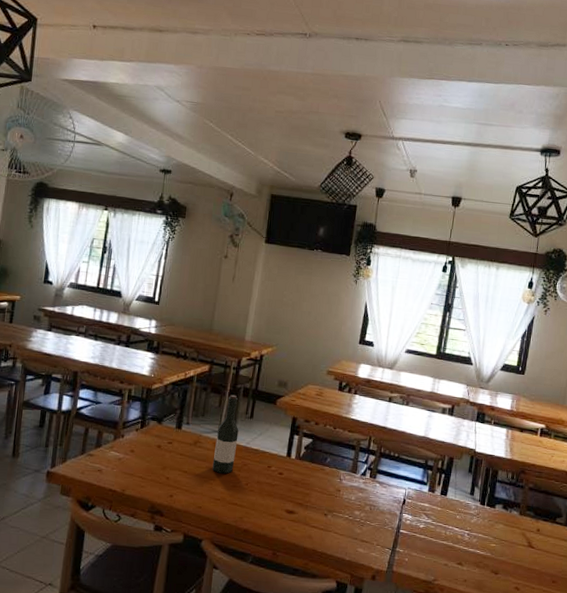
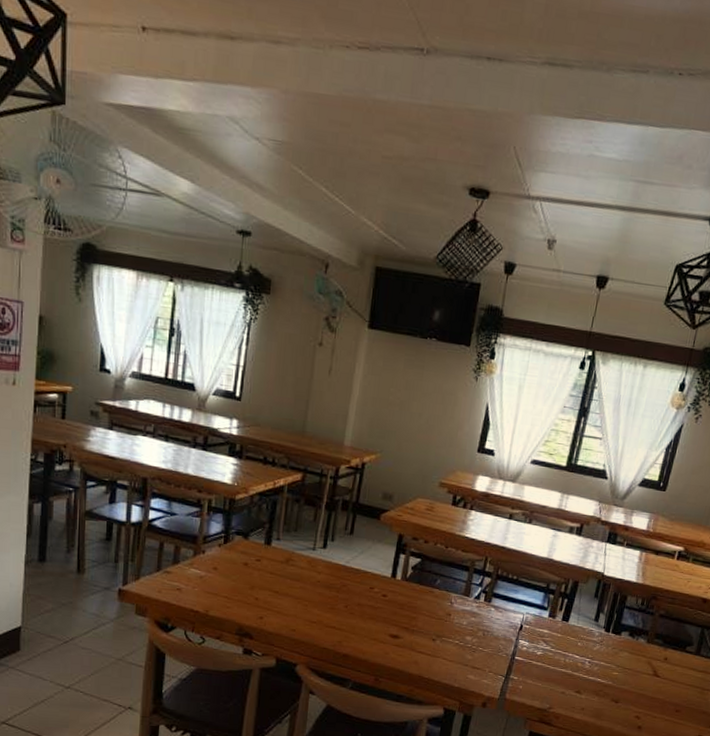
wine bottle: present [212,394,239,474] -> none [307,507,337,595]

